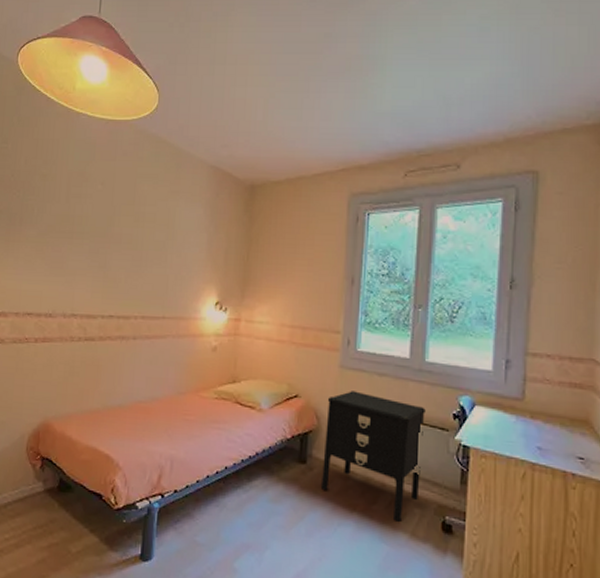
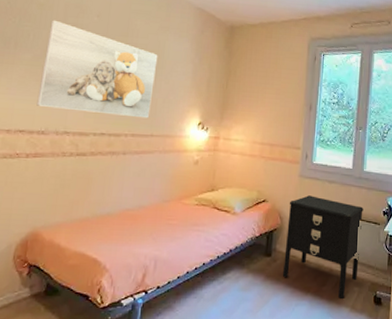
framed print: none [43,191,168,298] -> present [36,20,158,118]

